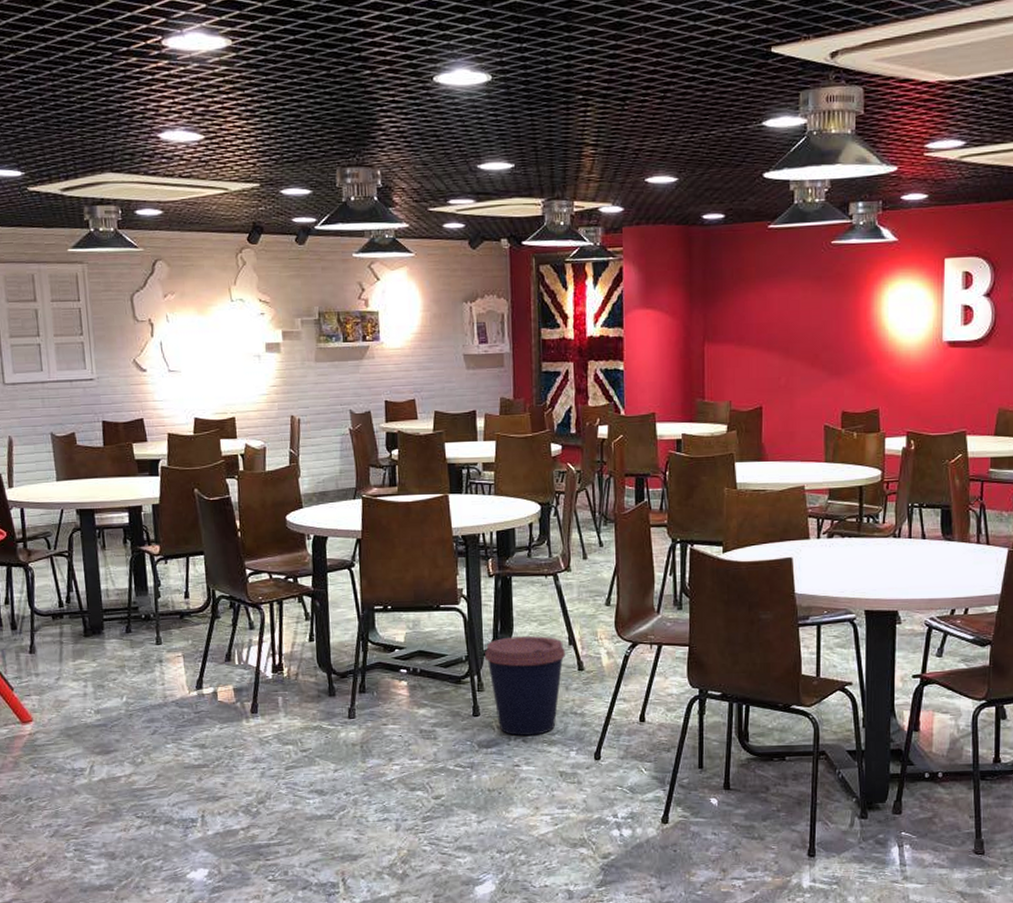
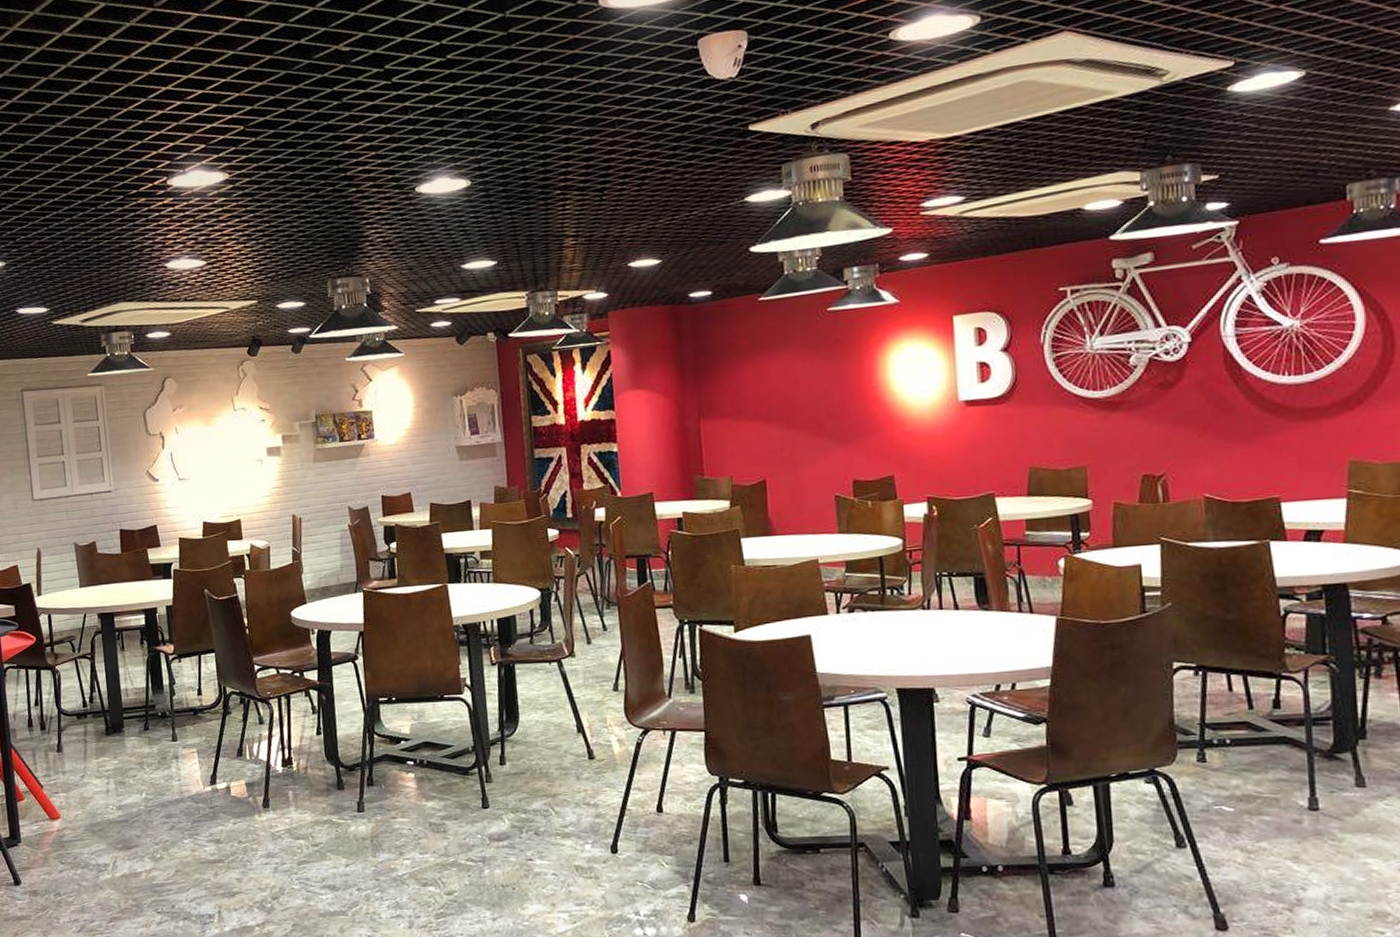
coffee cup: present [484,636,566,736] -> none [490,724,575,828]

